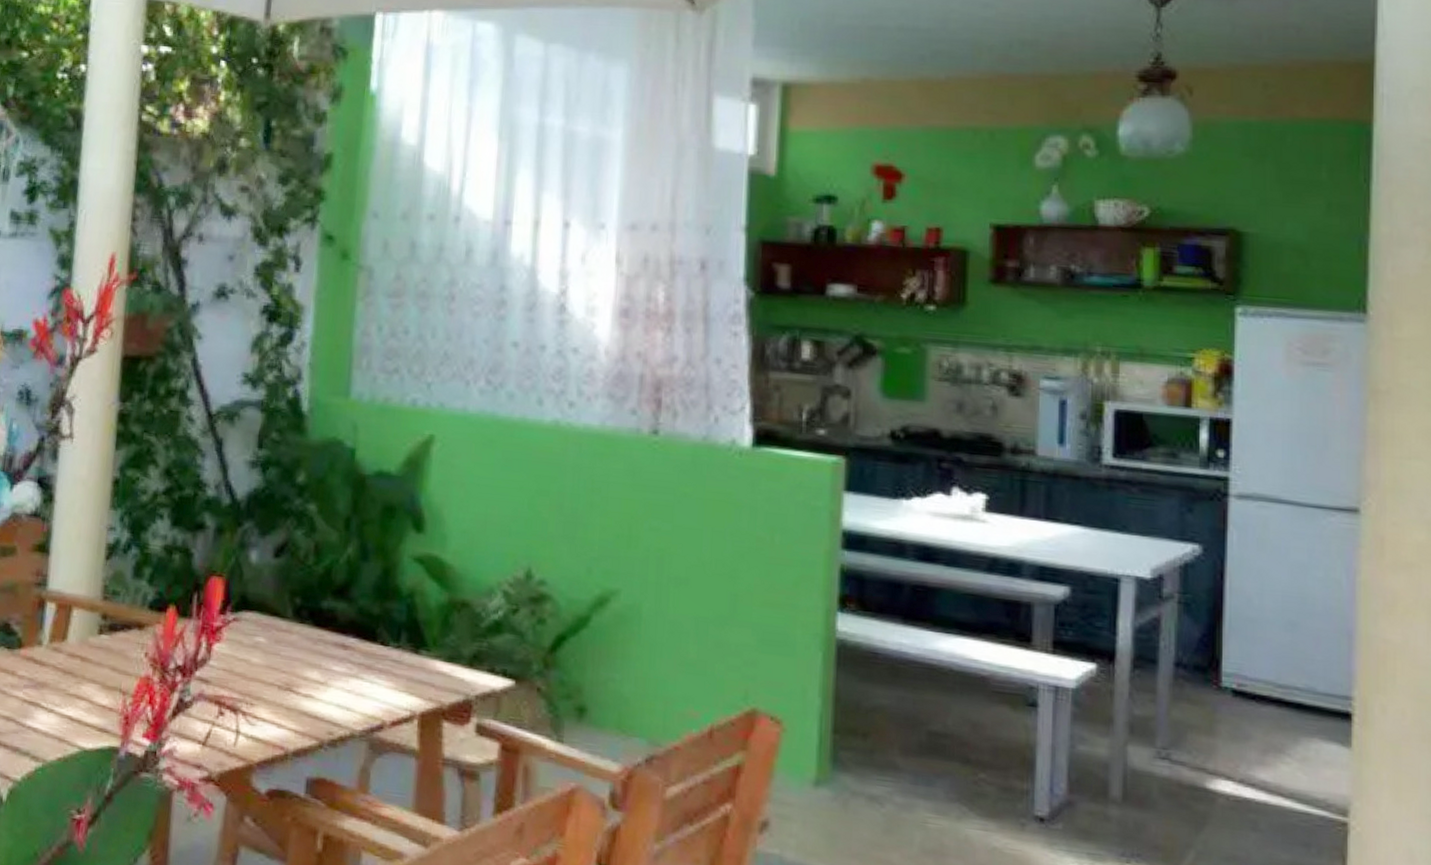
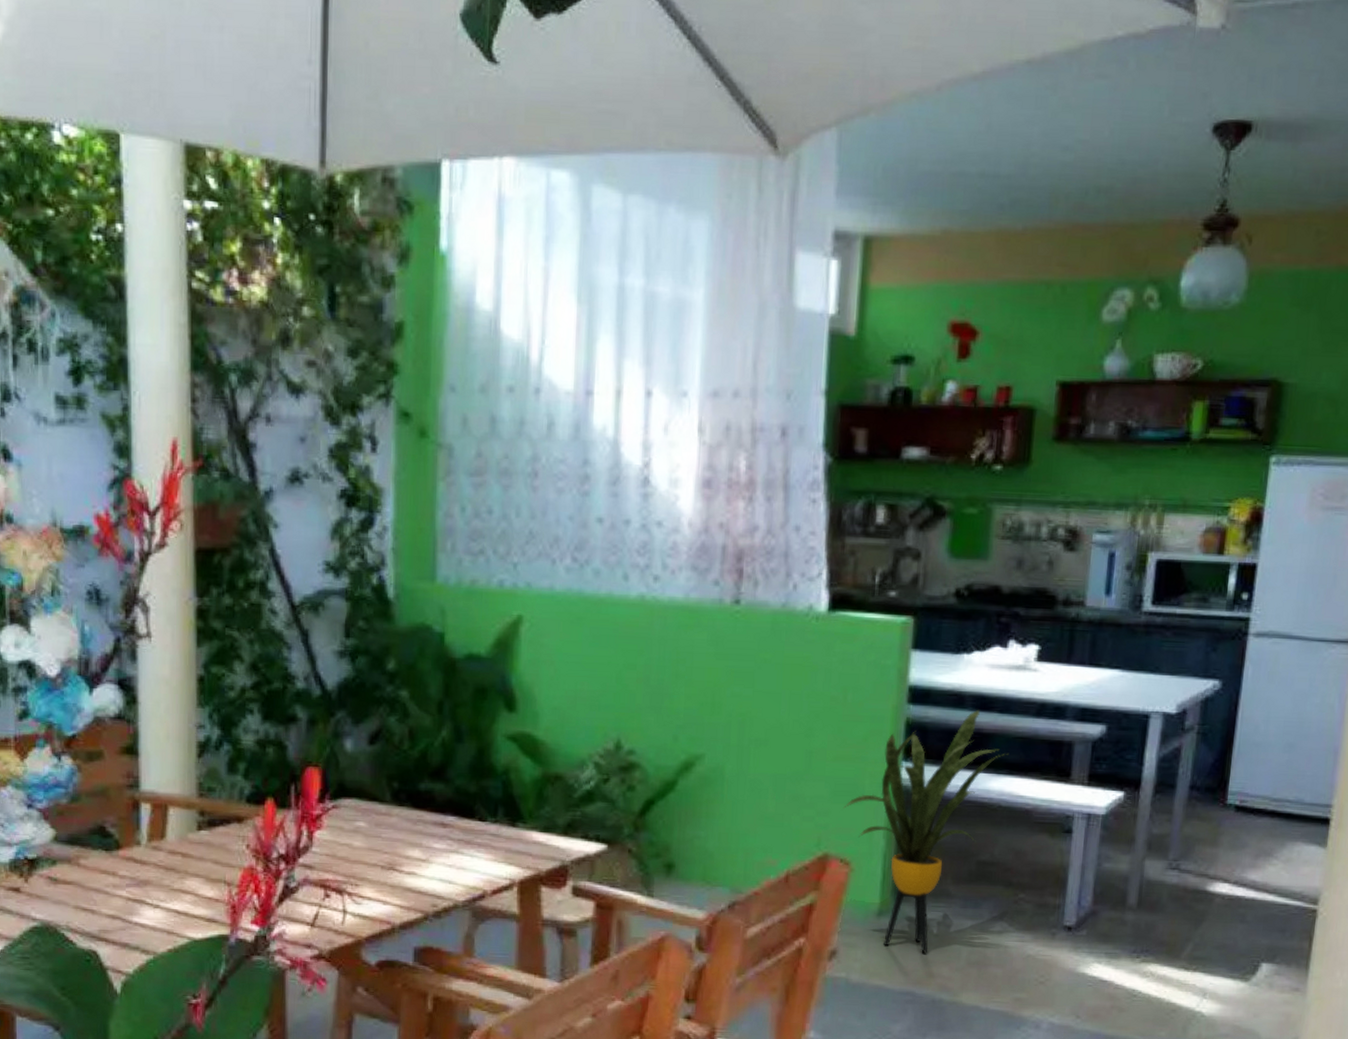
house plant: none [773,560,959,835] -> present [844,709,1009,954]

